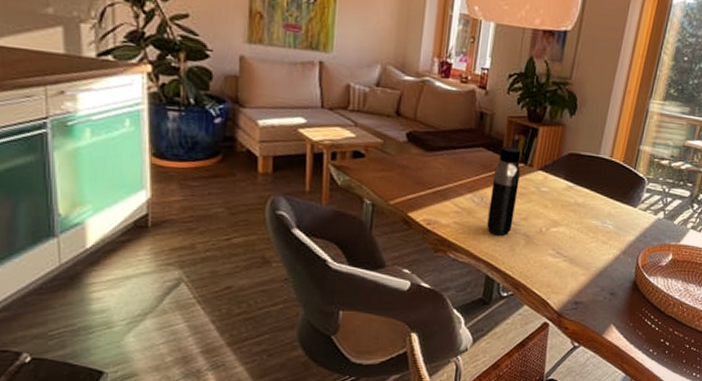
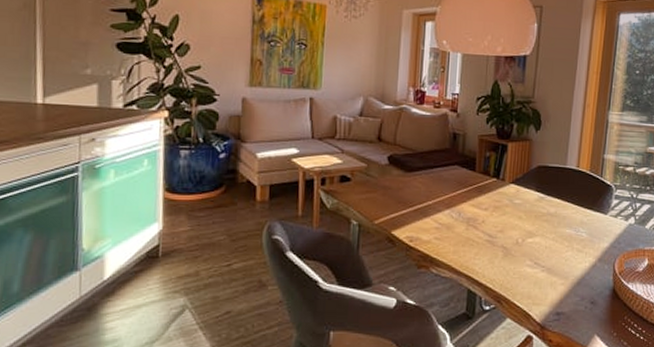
water bottle: present [487,146,522,236] -> none [466,163,494,249]

